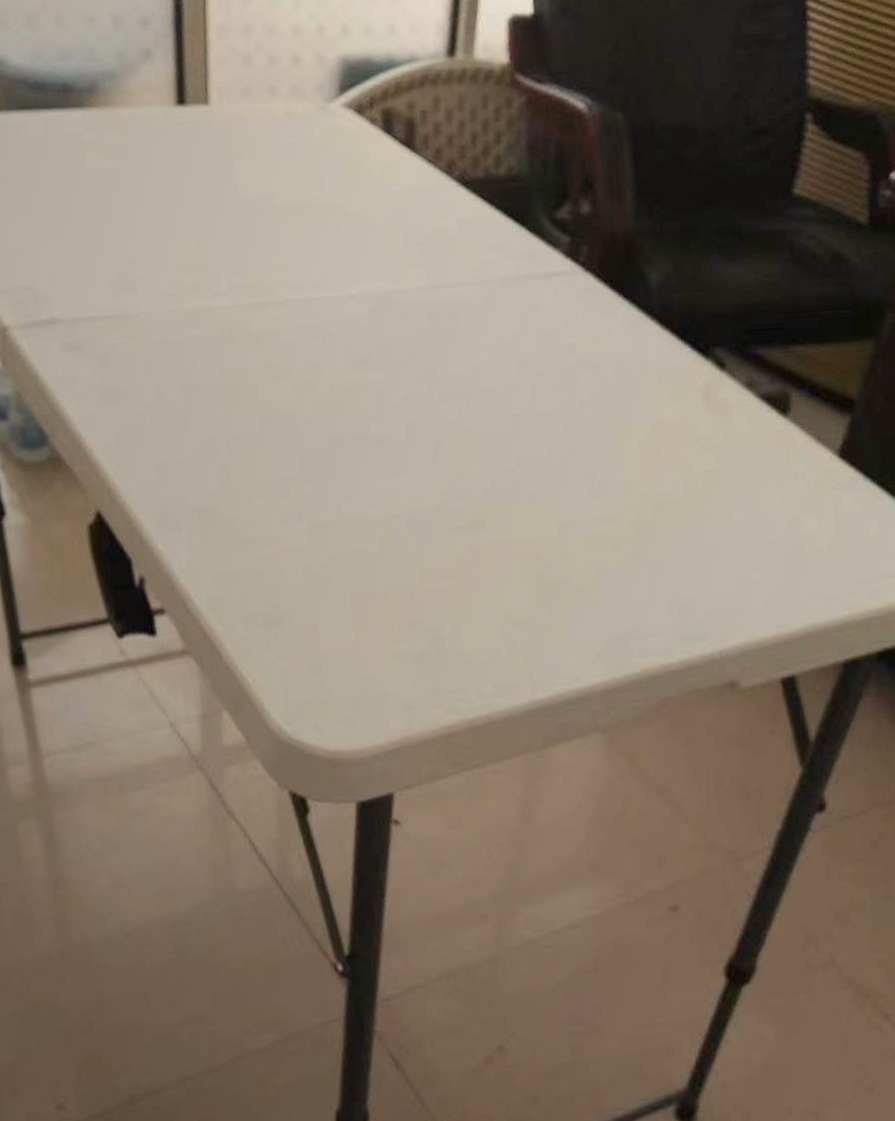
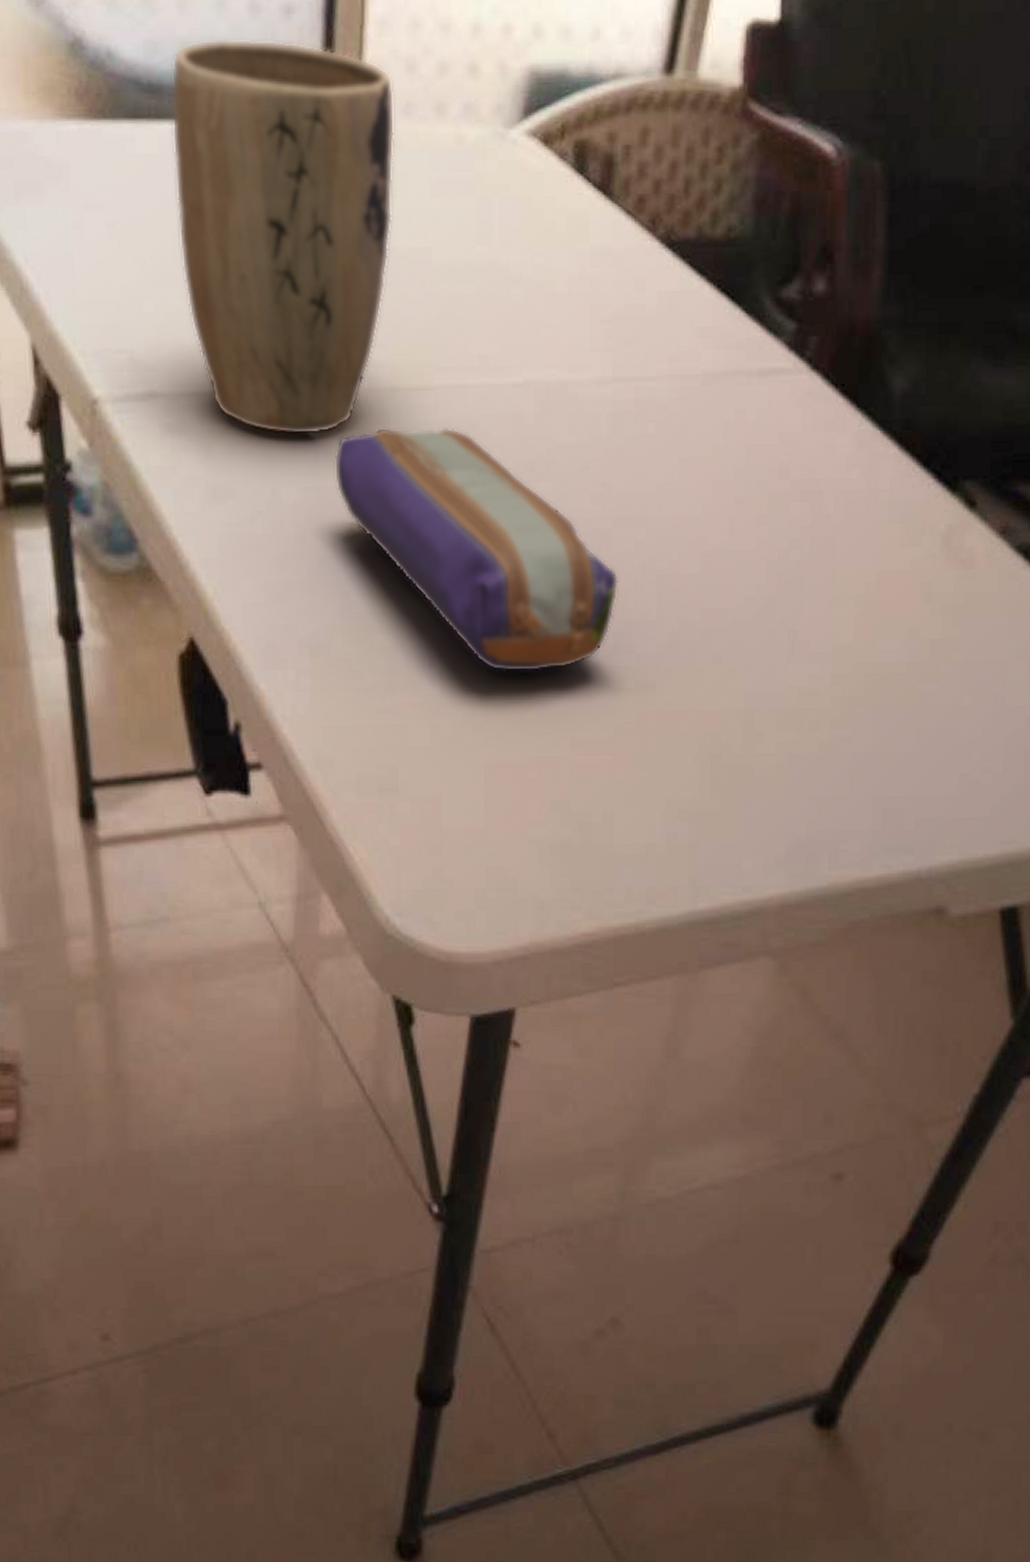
plant pot: none [53,45,241,346] -> present [171,38,395,436]
pencil case: none [207,332,448,521] -> present [334,427,618,673]

